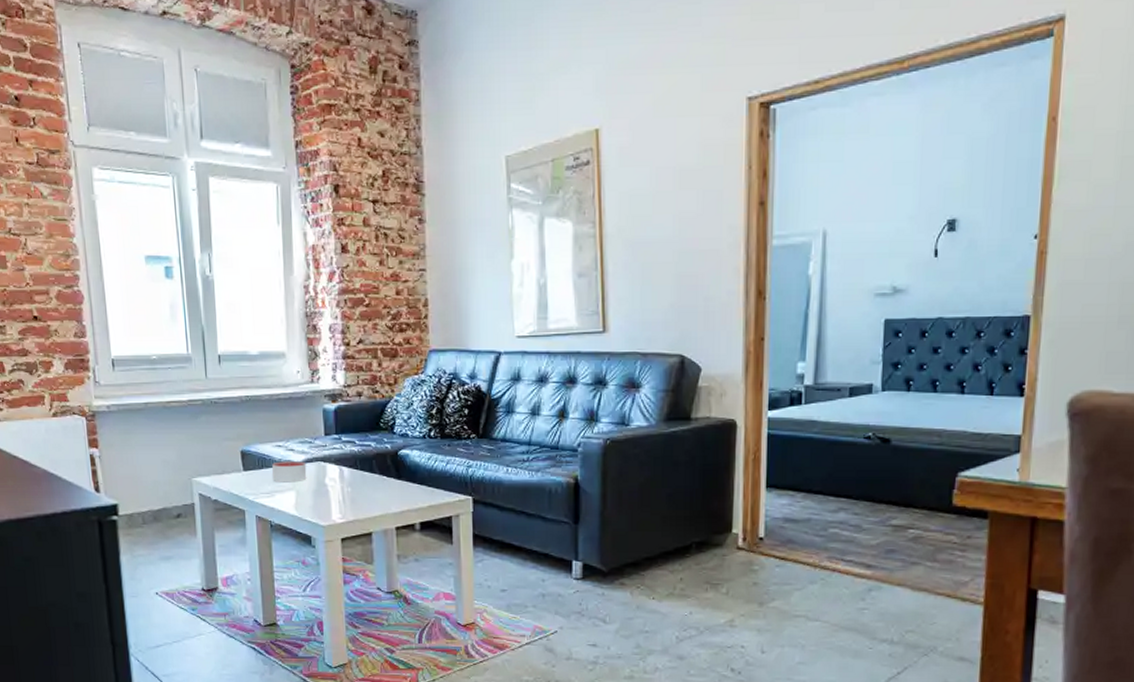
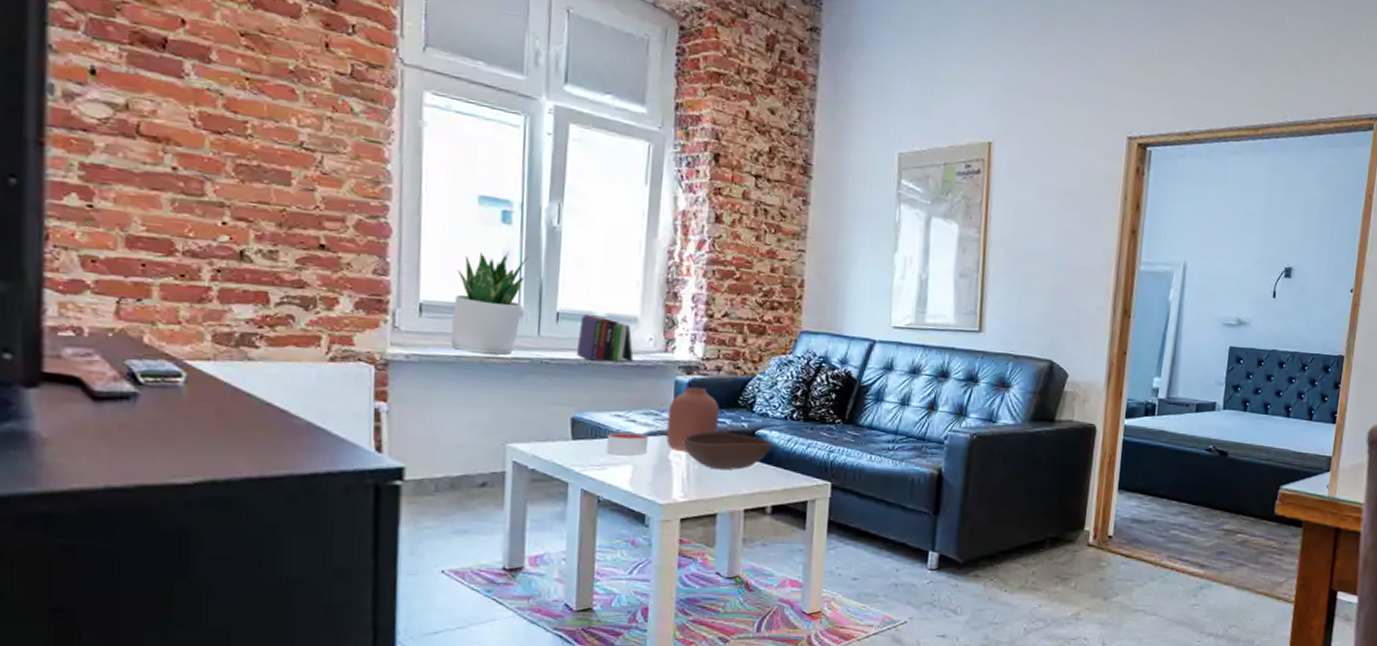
planter: none [136,303,191,399] -> present [451,250,529,355]
books: none [238,354,286,397] -> present [576,314,634,363]
vase: none [320,414,365,476] -> present [666,387,720,452]
bowl: none [335,455,414,491] -> present [683,431,772,470]

